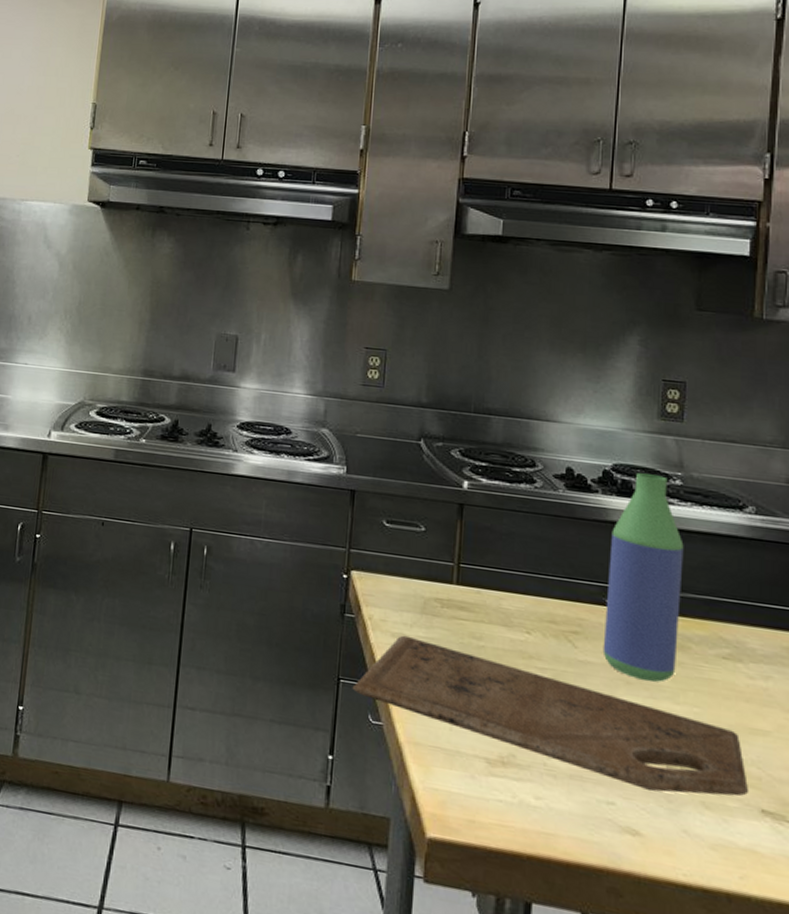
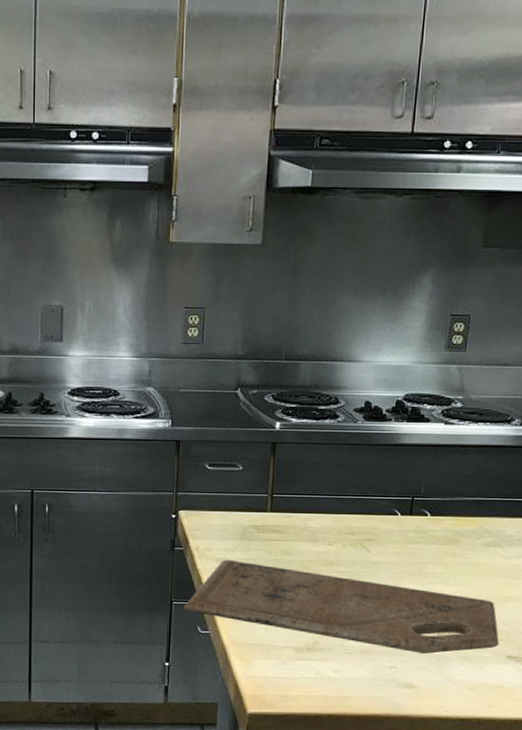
bottle: present [602,473,684,682] -> none [391,400,461,571]

